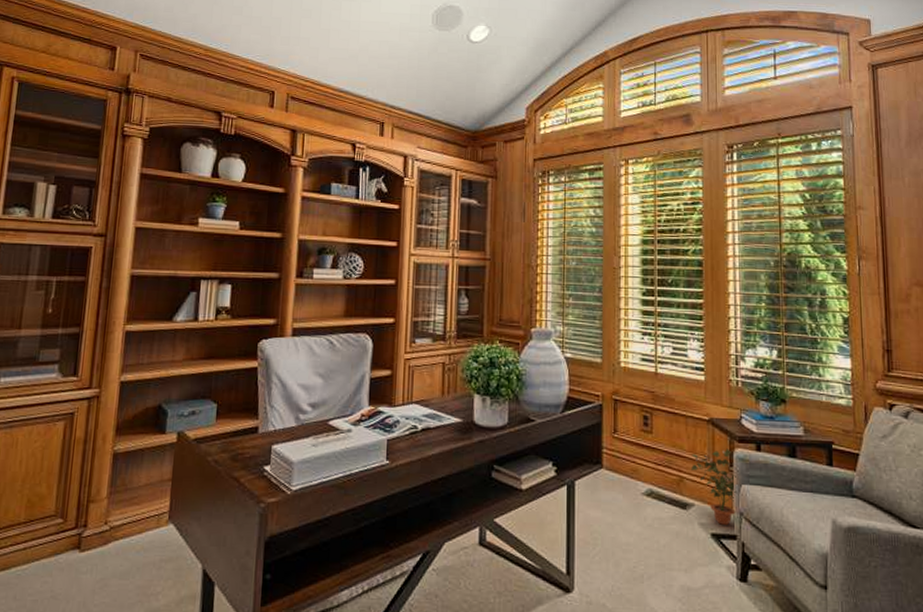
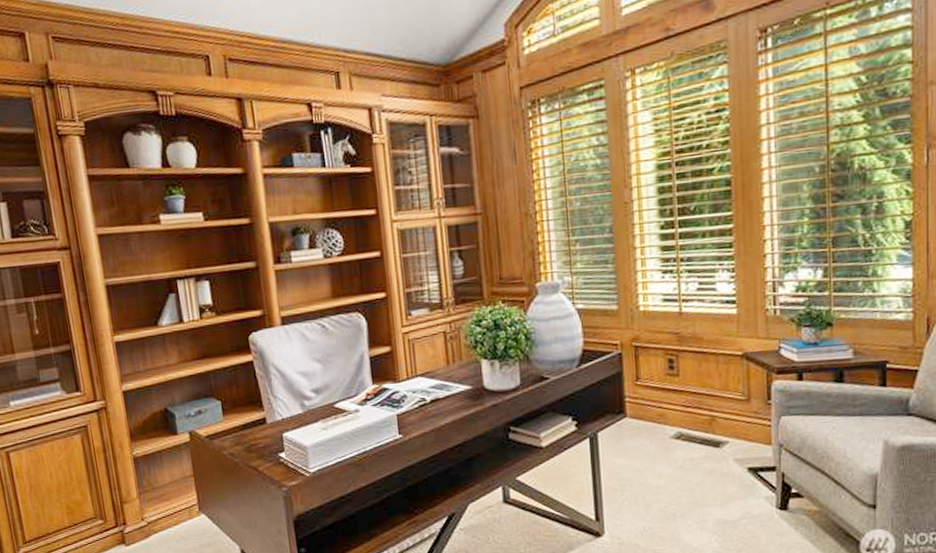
potted plant: present [691,448,737,525] -> none [723,382,775,458]

